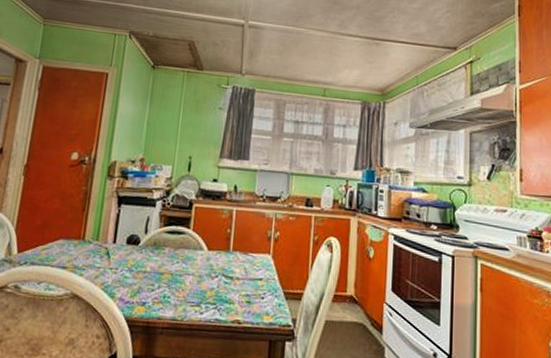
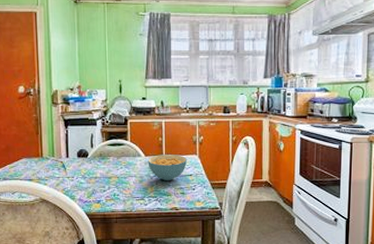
cereal bowl: none [210,250,259,284] -> present [148,155,188,180]

